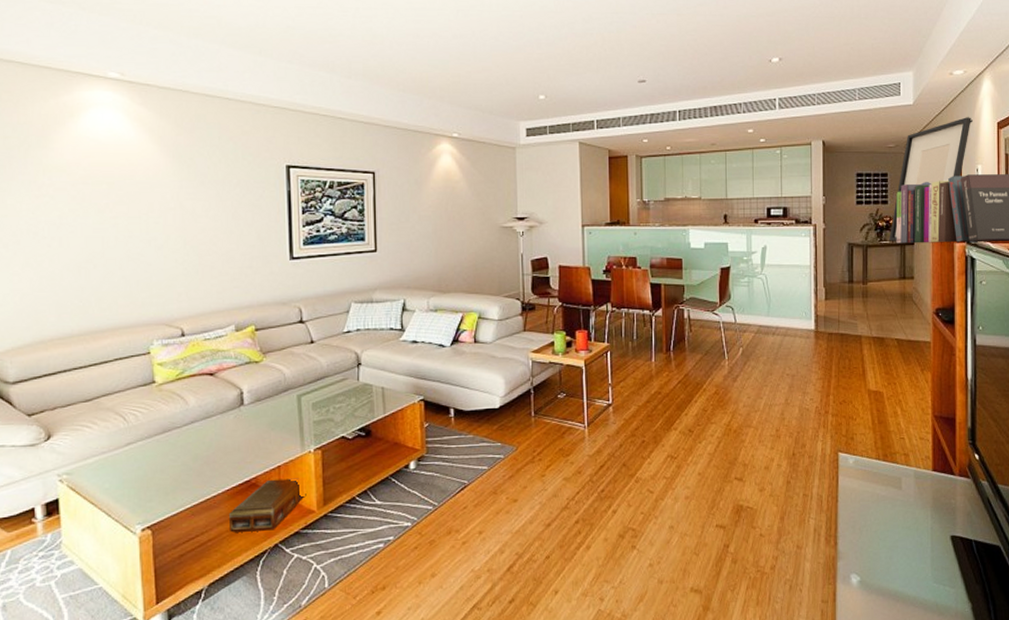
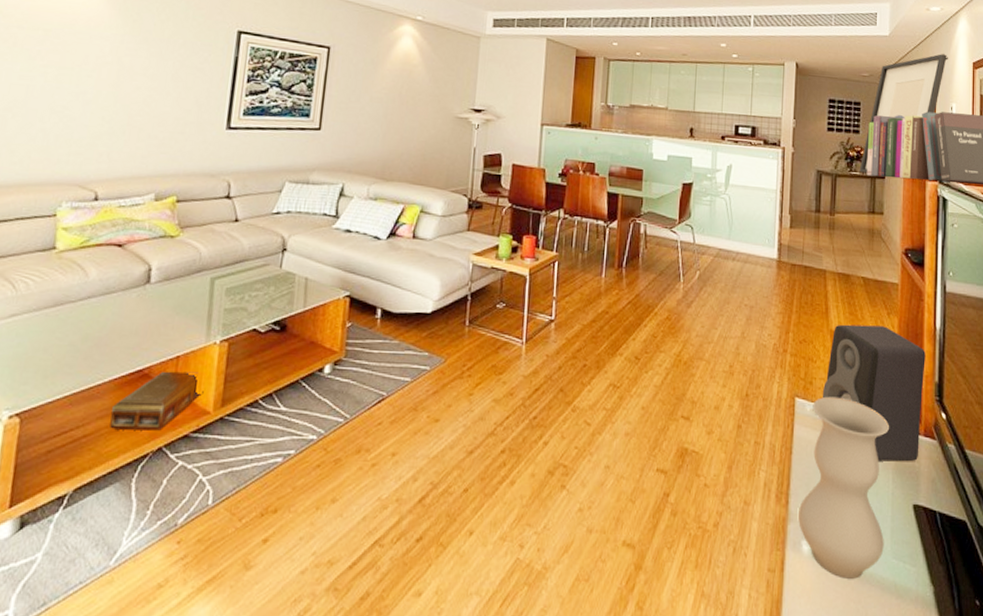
vase: none [847,448,926,603] -> present [798,396,889,579]
speaker: none [863,382,958,501] -> present [822,324,926,462]

